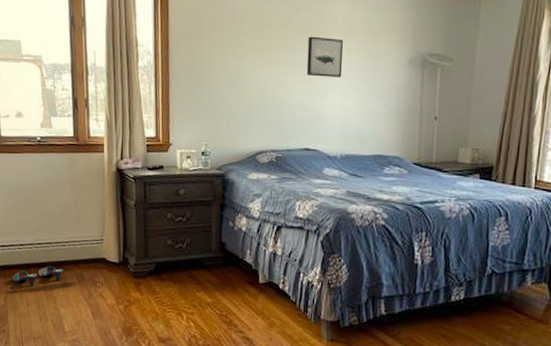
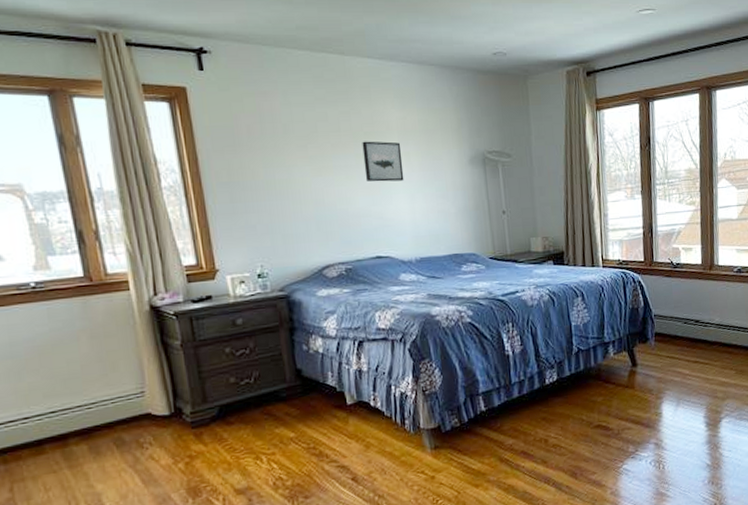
slippers: present [12,265,63,287] -> none [17,435,94,467]

